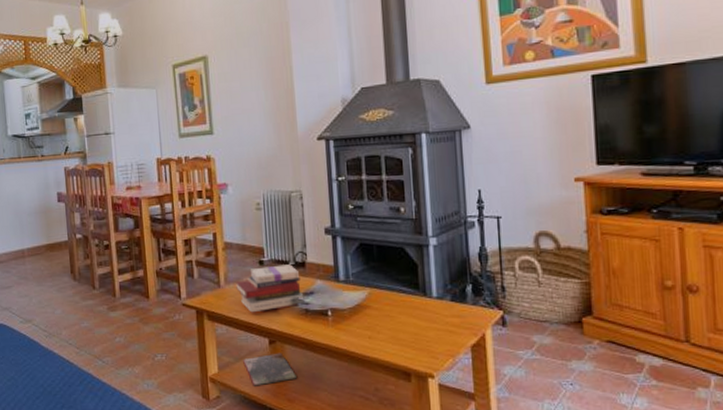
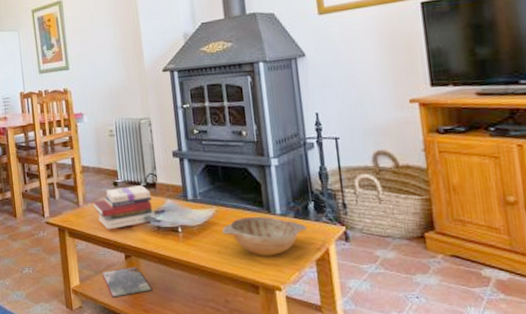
decorative bowl: none [374,299,464,342] -> present [221,216,308,256]

